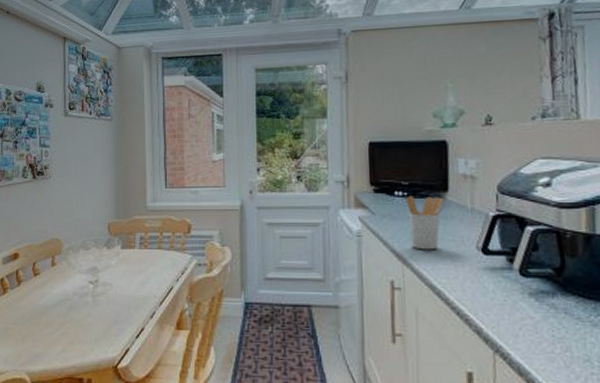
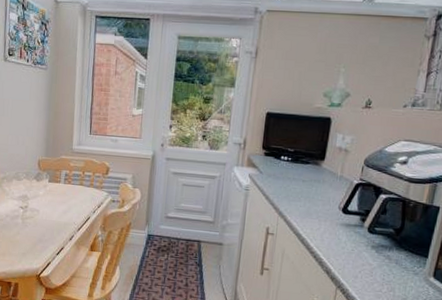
utensil holder: present [406,196,446,250] -> none [288,161,321,206]

